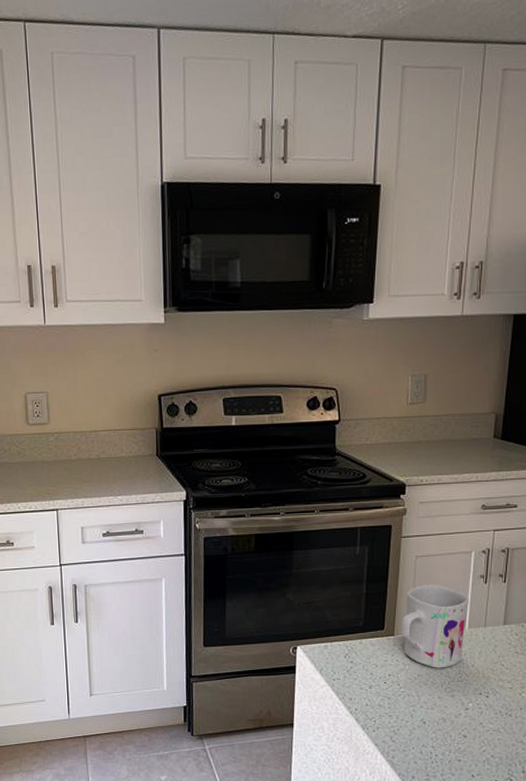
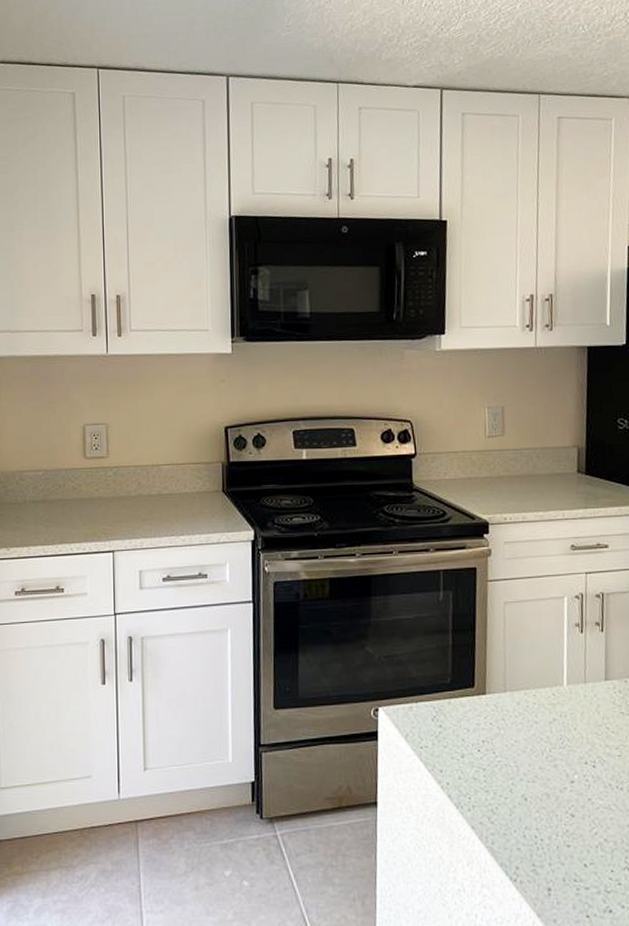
mug: present [401,584,469,668] -> none [492,633,565,733]

